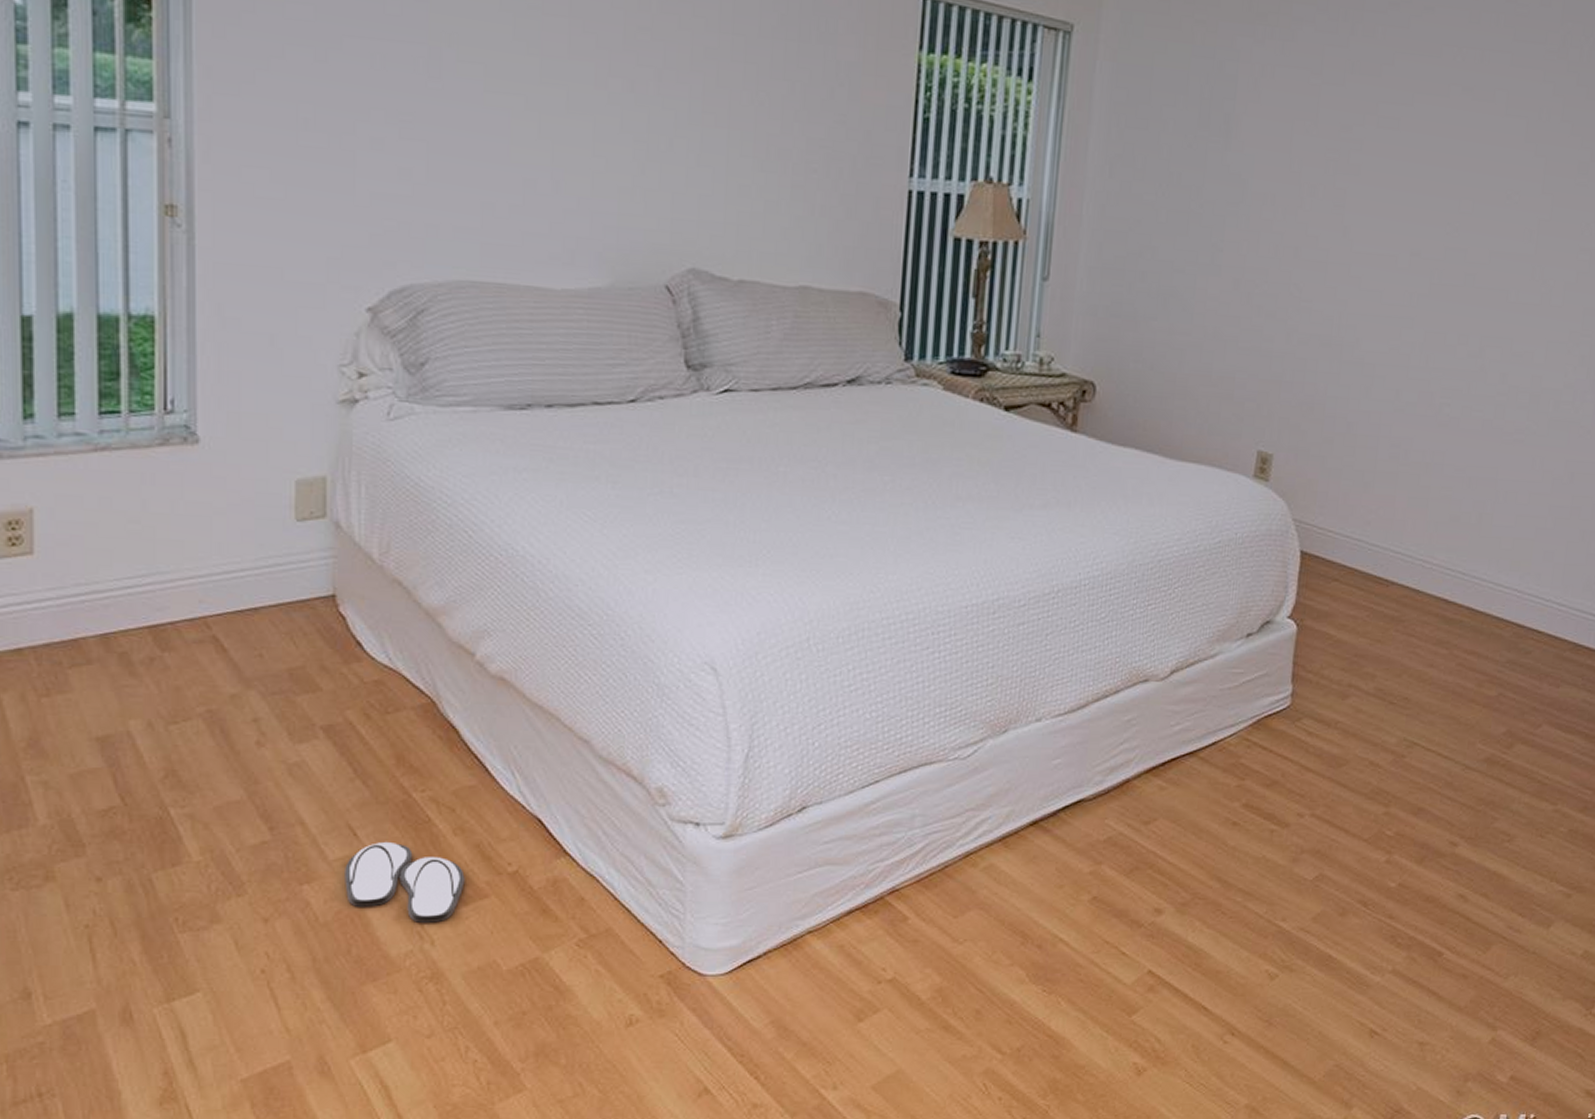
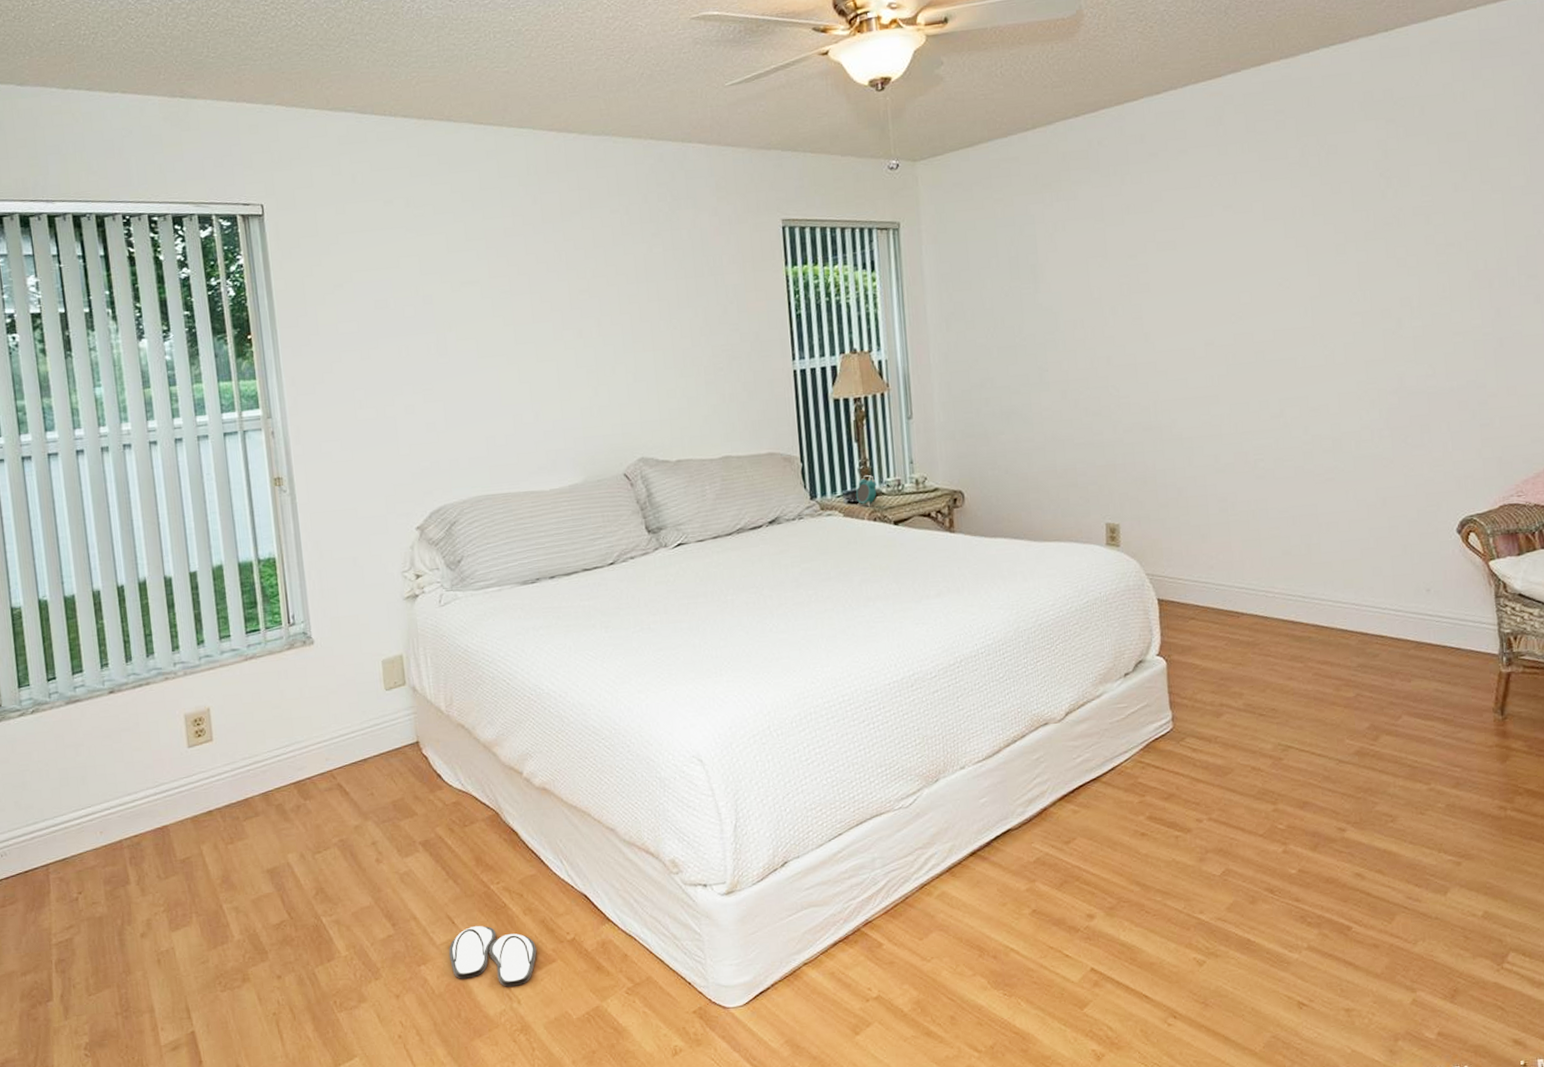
alarm clock: none [962,342,991,383] -> present [855,475,877,507]

